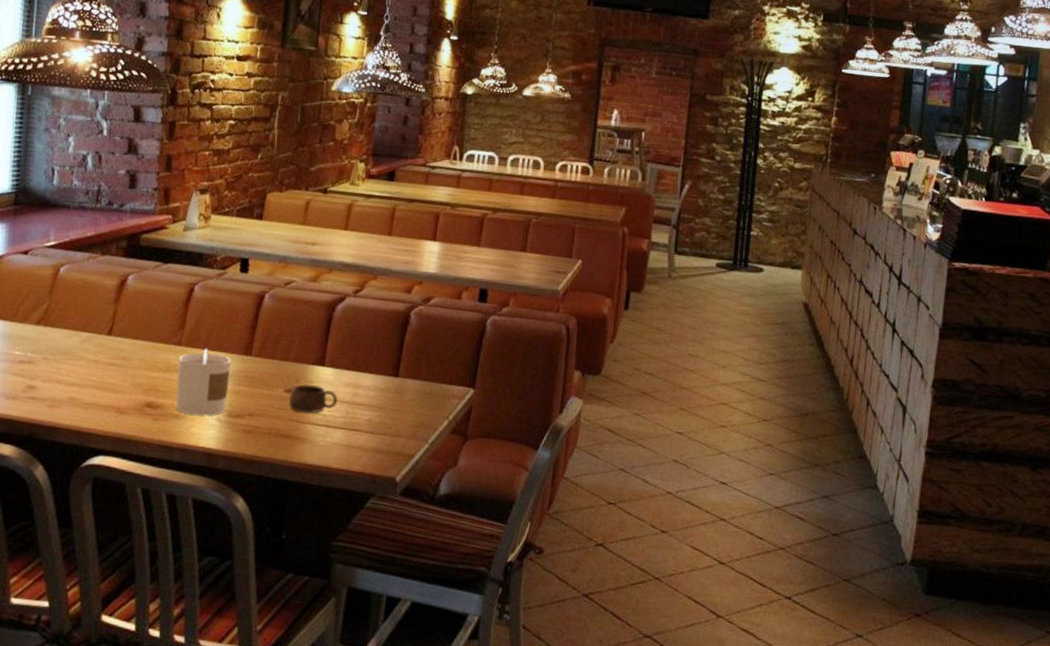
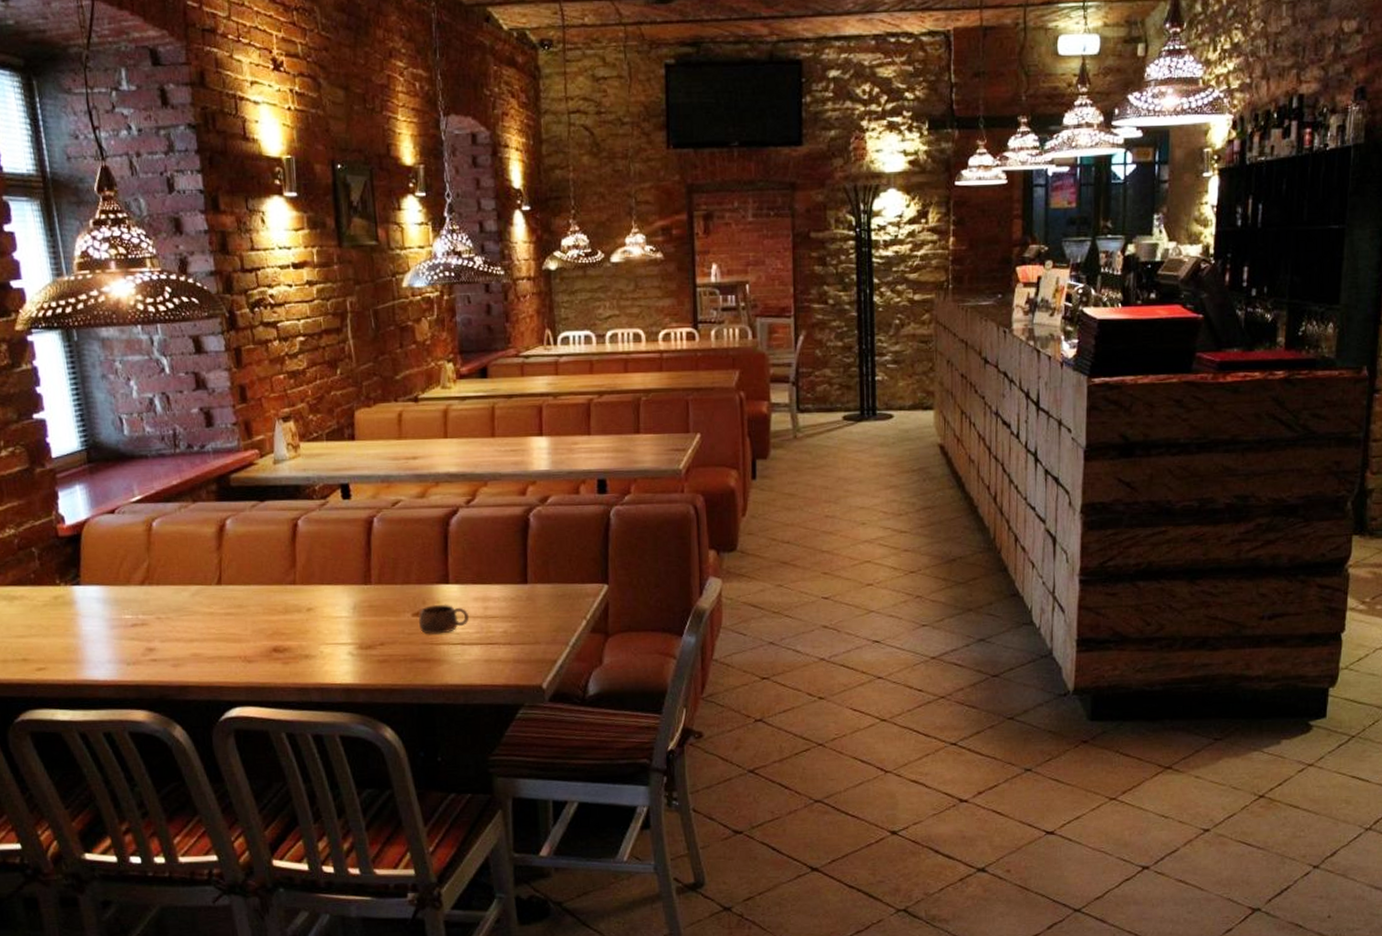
candle: present [176,348,231,416] -> none [297,583,356,653]

